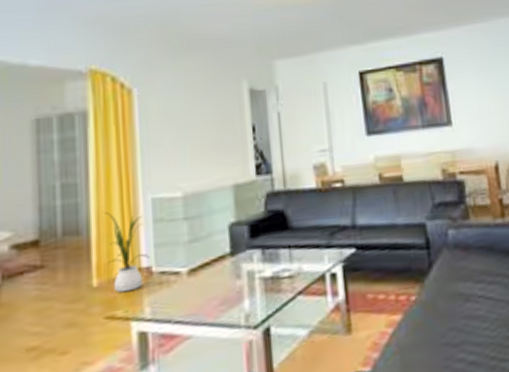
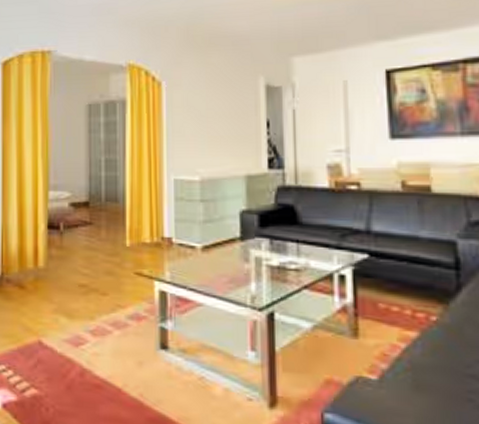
house plant: present [103,212,151,293] -> none [135,187,171,256]

